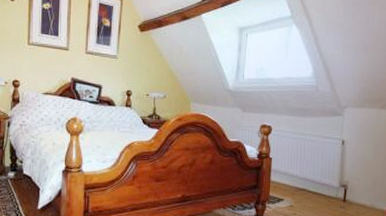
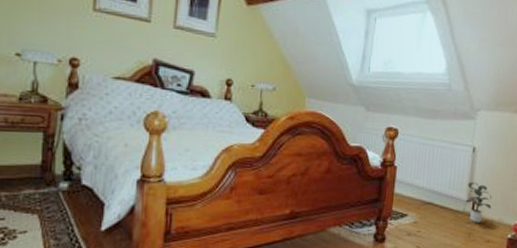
potted plant: none [337,170,363,208] -> present [465,181,492,223]

